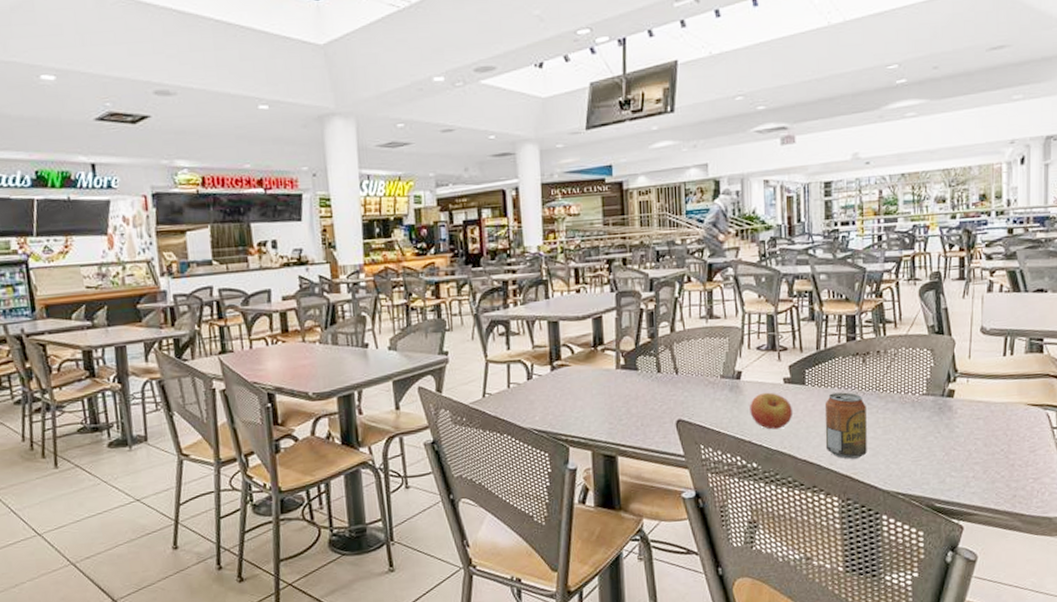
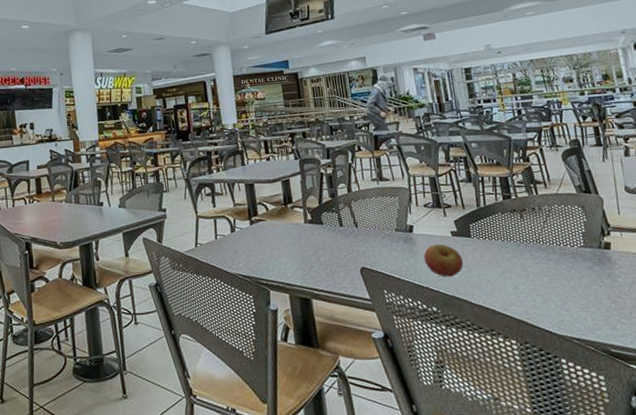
beverage can: present [824,392,867,459] -> none [491,244,537,305]

